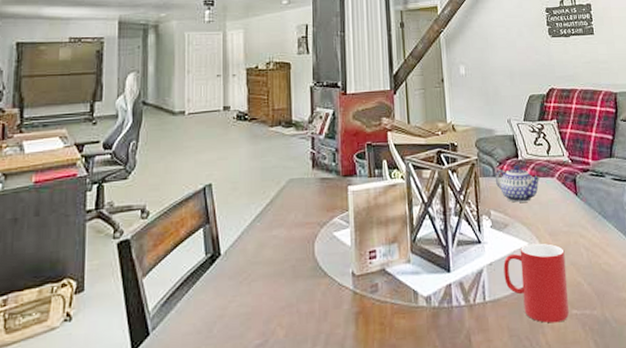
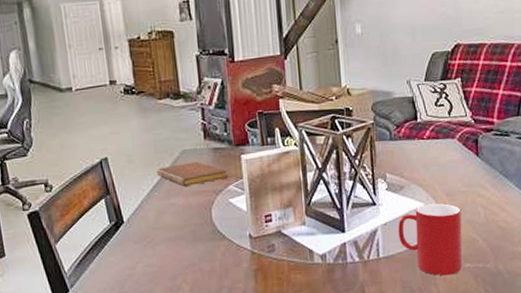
notebook: none [261,191,333,217] -> present [157,161,228,186]
teapot: present [496,165,540,203] -> none [392,127,440,165]

